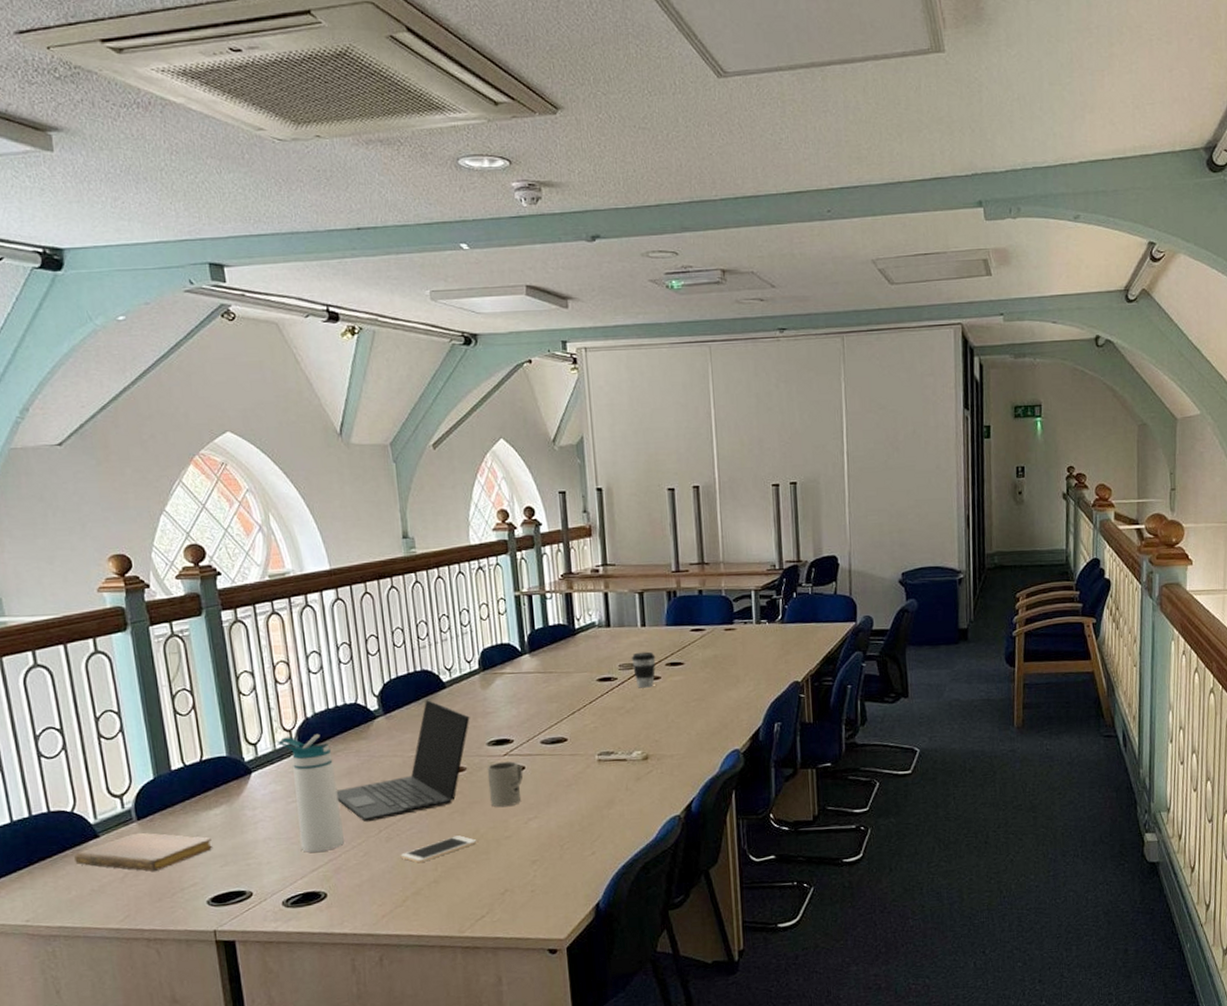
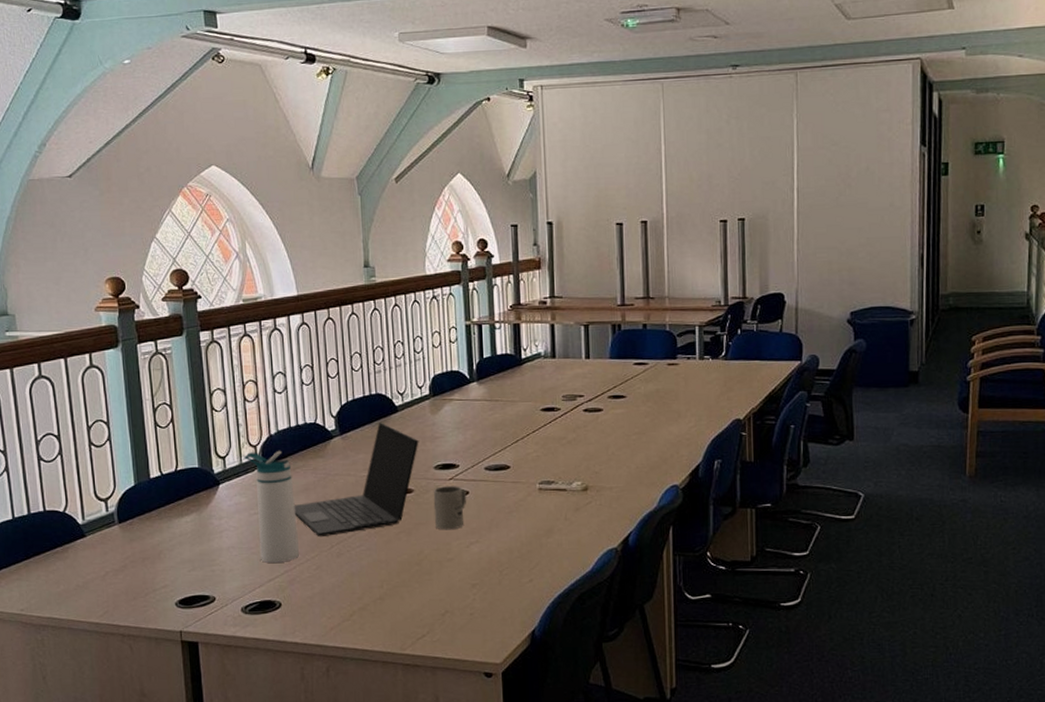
notebook: present [74,832,212,871] -> none [64,535,182,571]
cell phone: present [400,835,477,864] -> none [349,555,421,580]
coffee cup: present [631,651,656,688] -> none [574,383,599,420]

